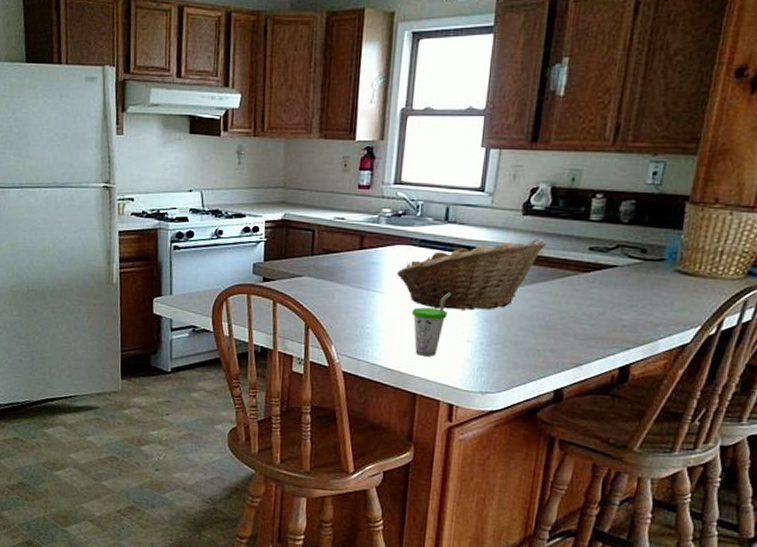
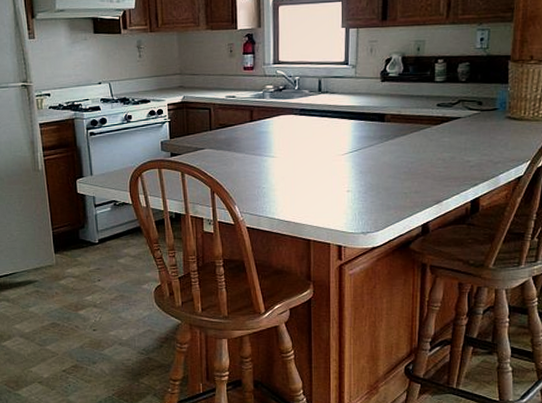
fruit basket: present [396,238,547,311] -> none [283,100,403,166]
cup: present [412,292,451,357] -> none [300,151,330,207]

